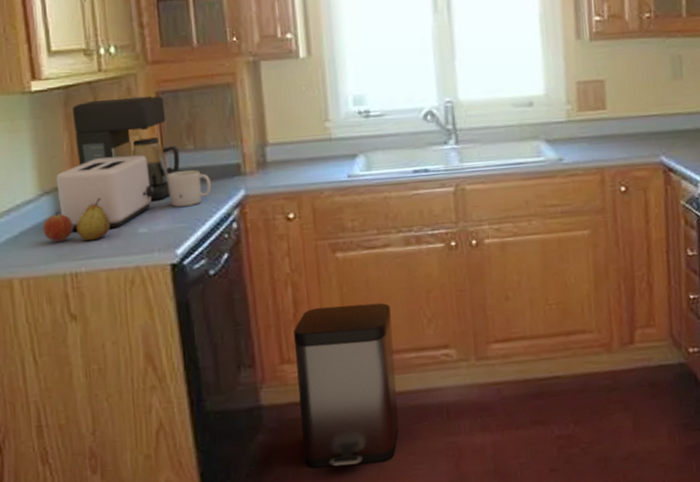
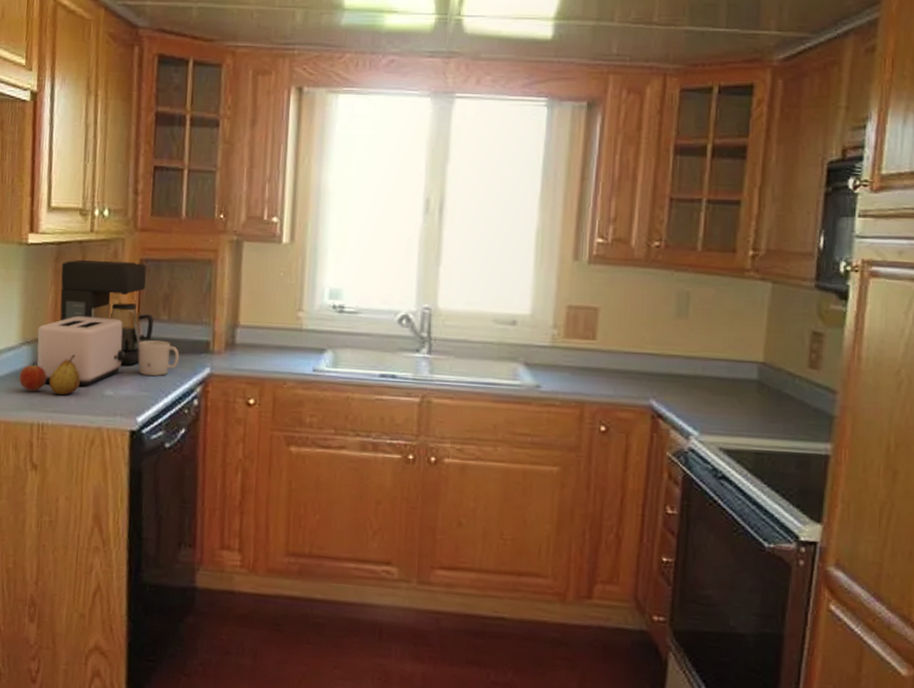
pedal bin: present [293,303,399,468] -> none [230,498,337,670]

